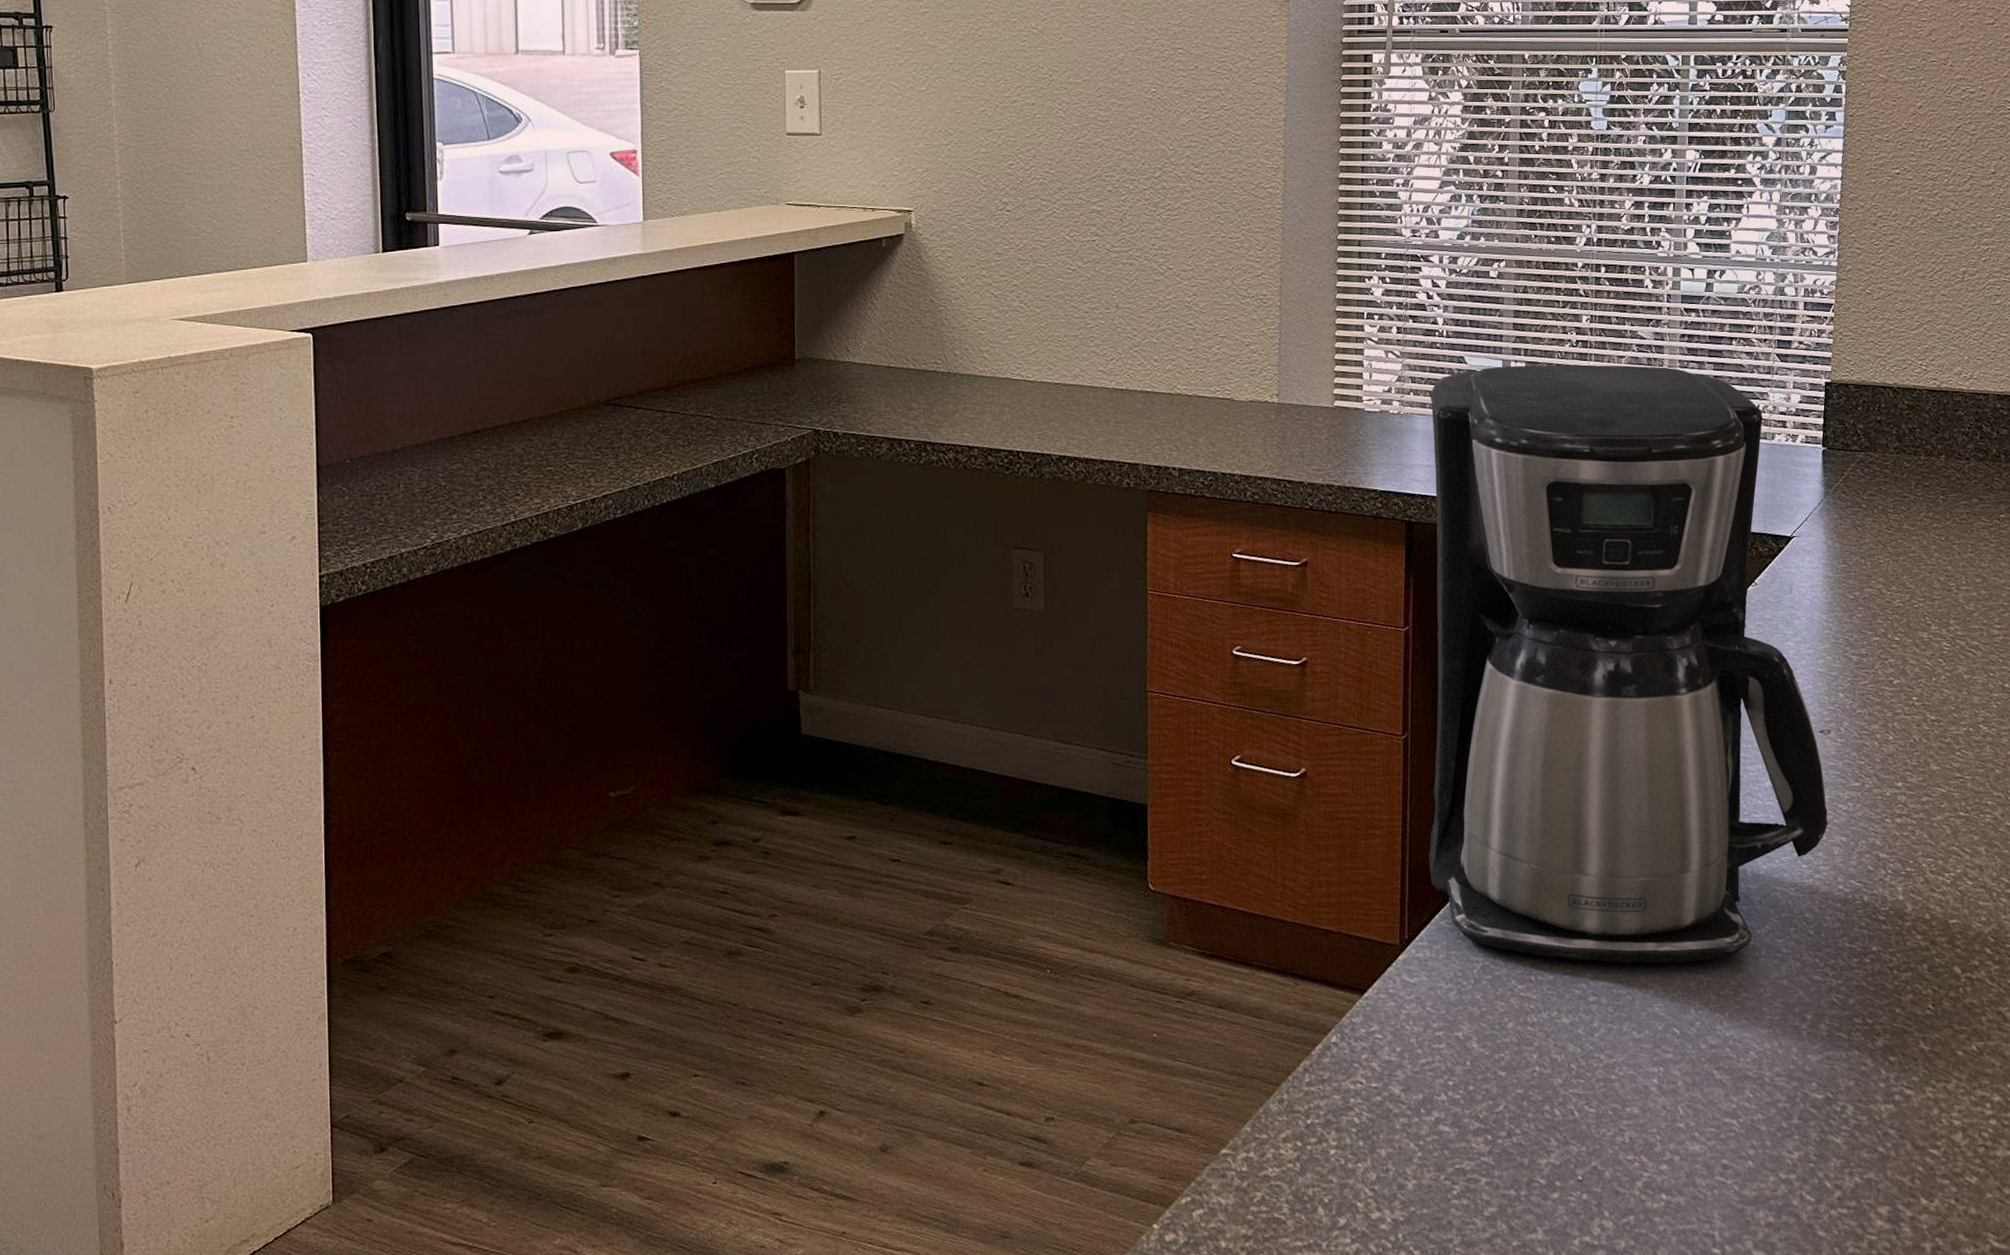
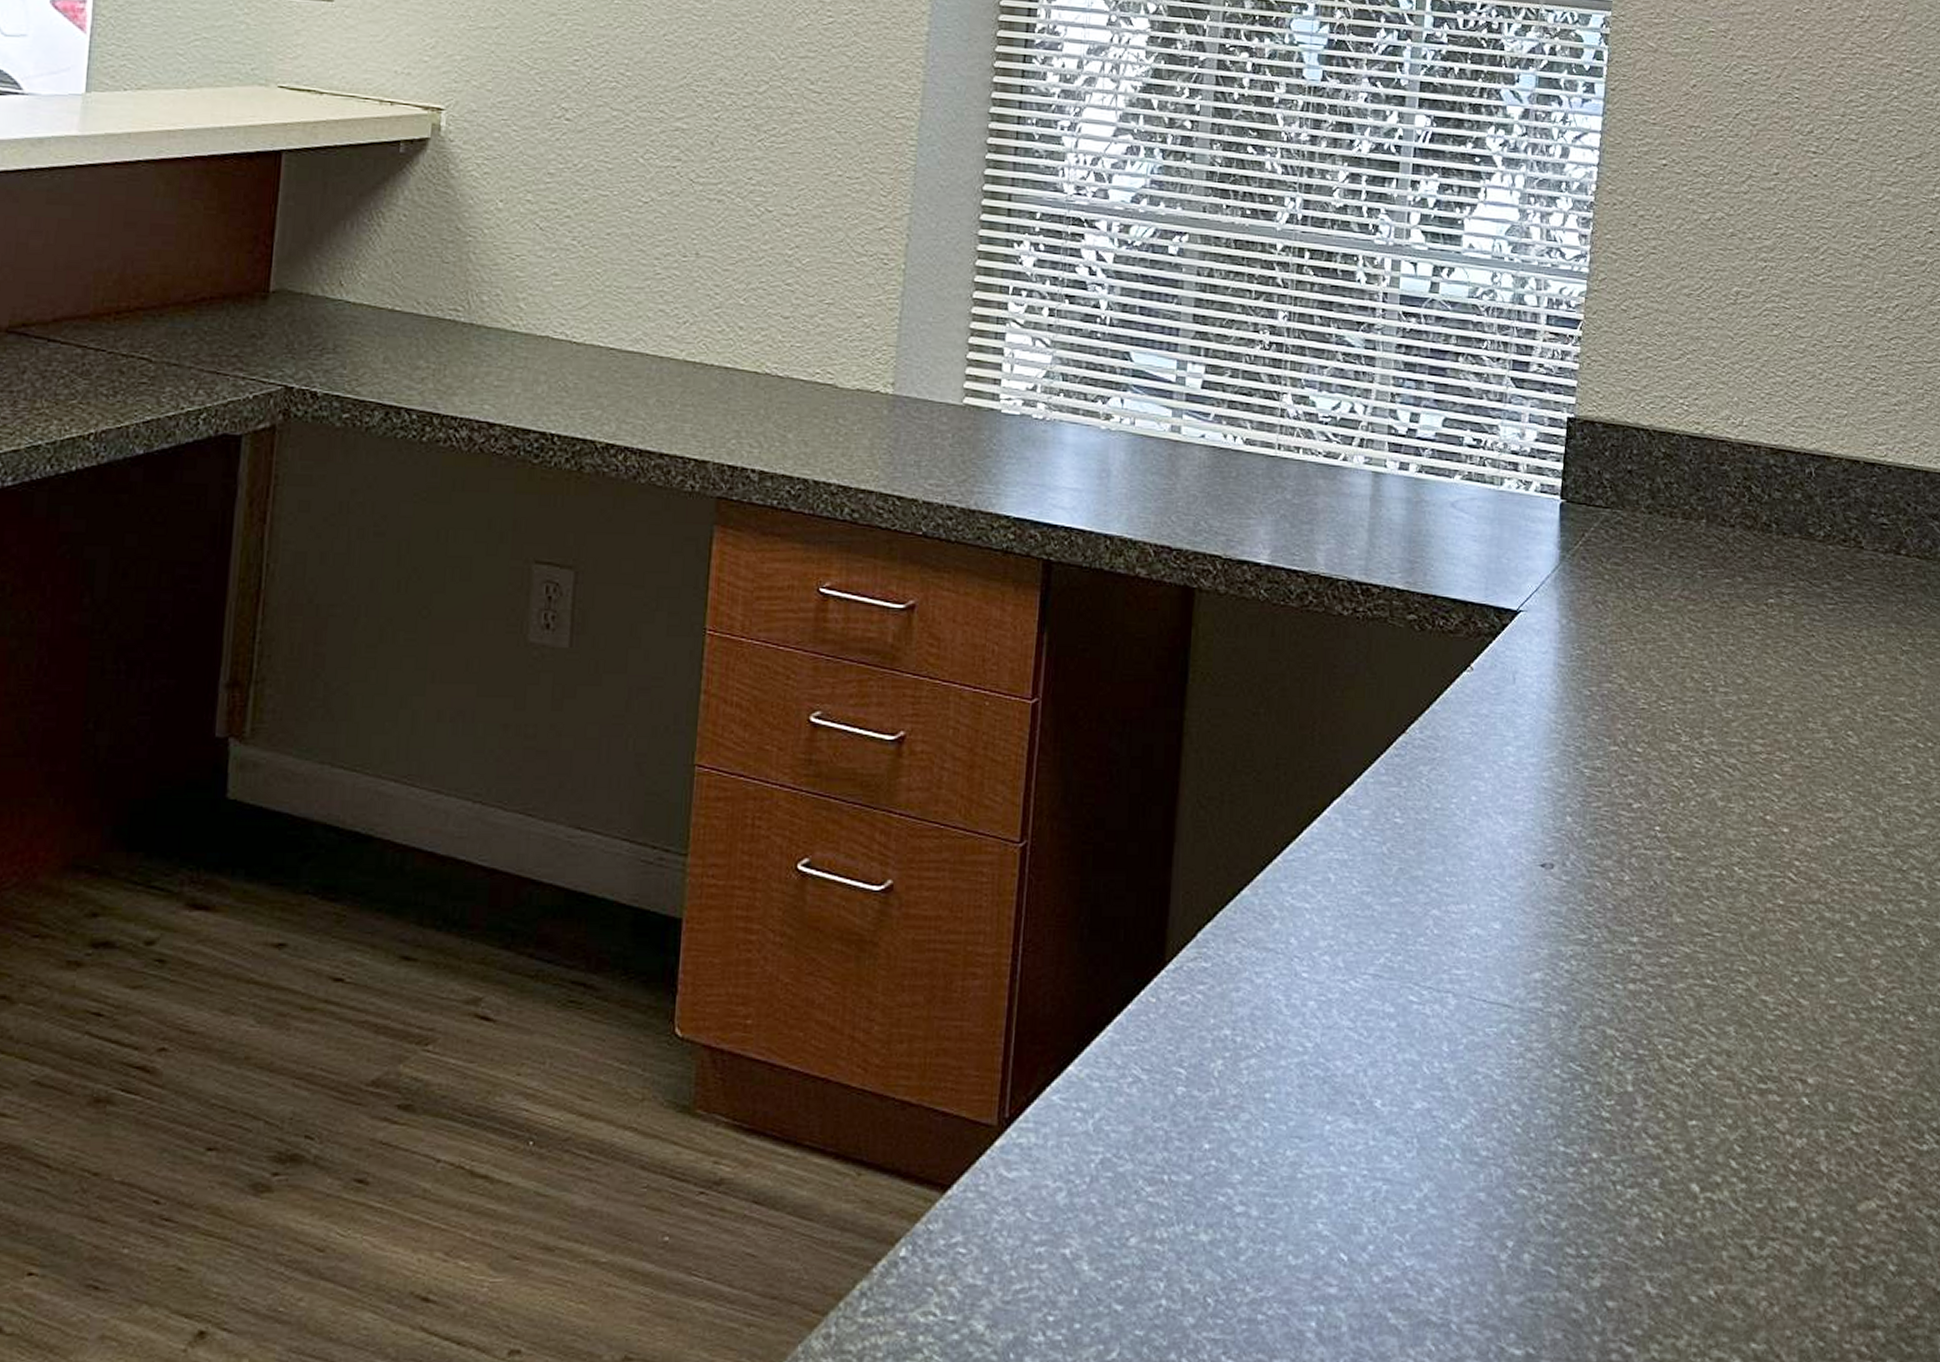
coffee maker: present [1429,364,1828,964] -> none [1042,368,1546,1165]

